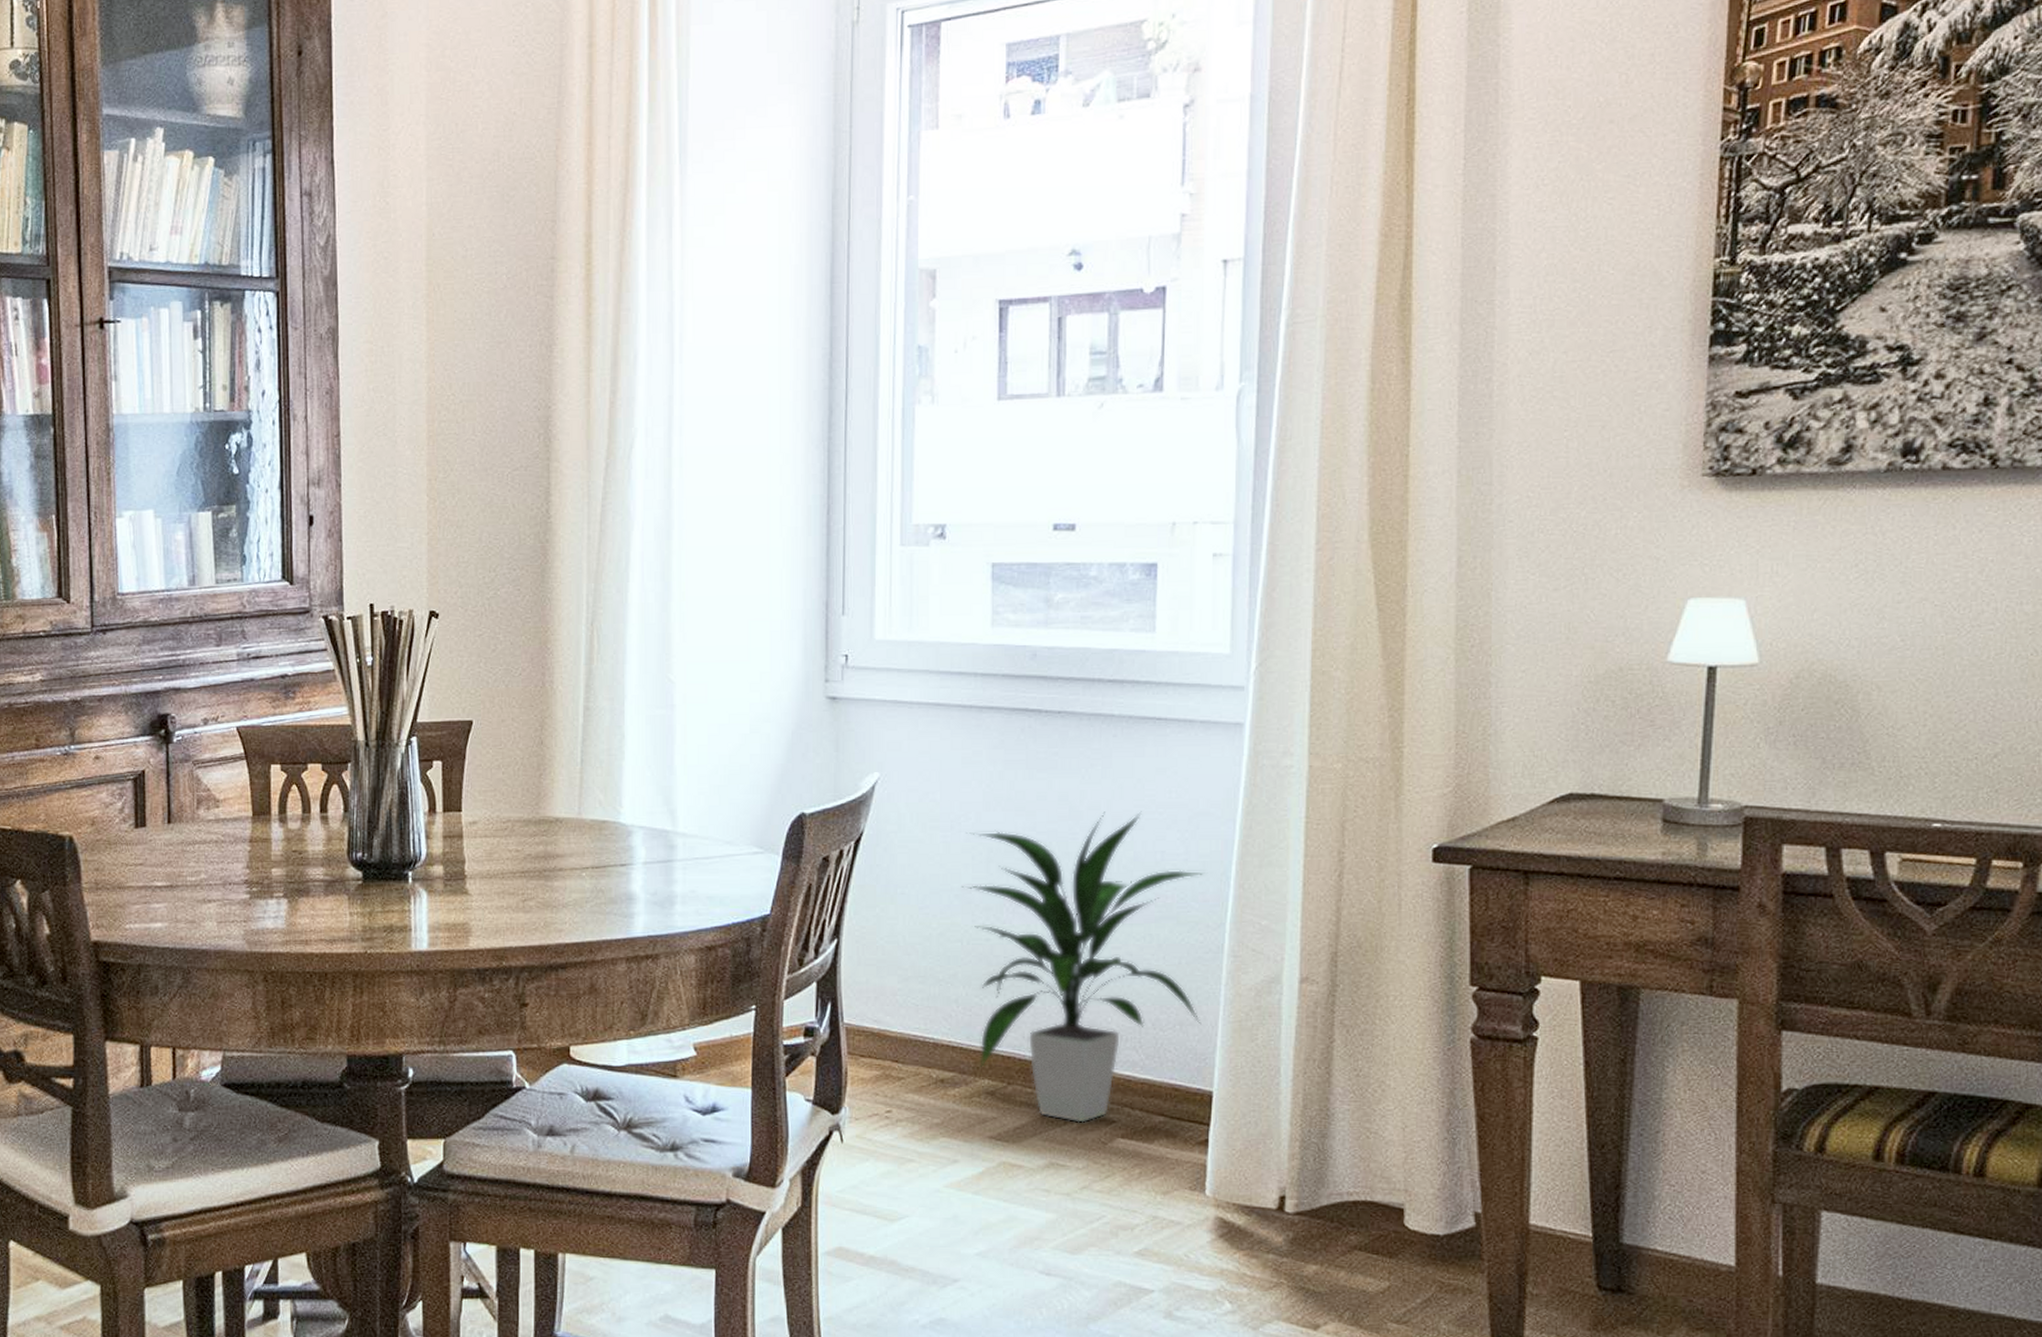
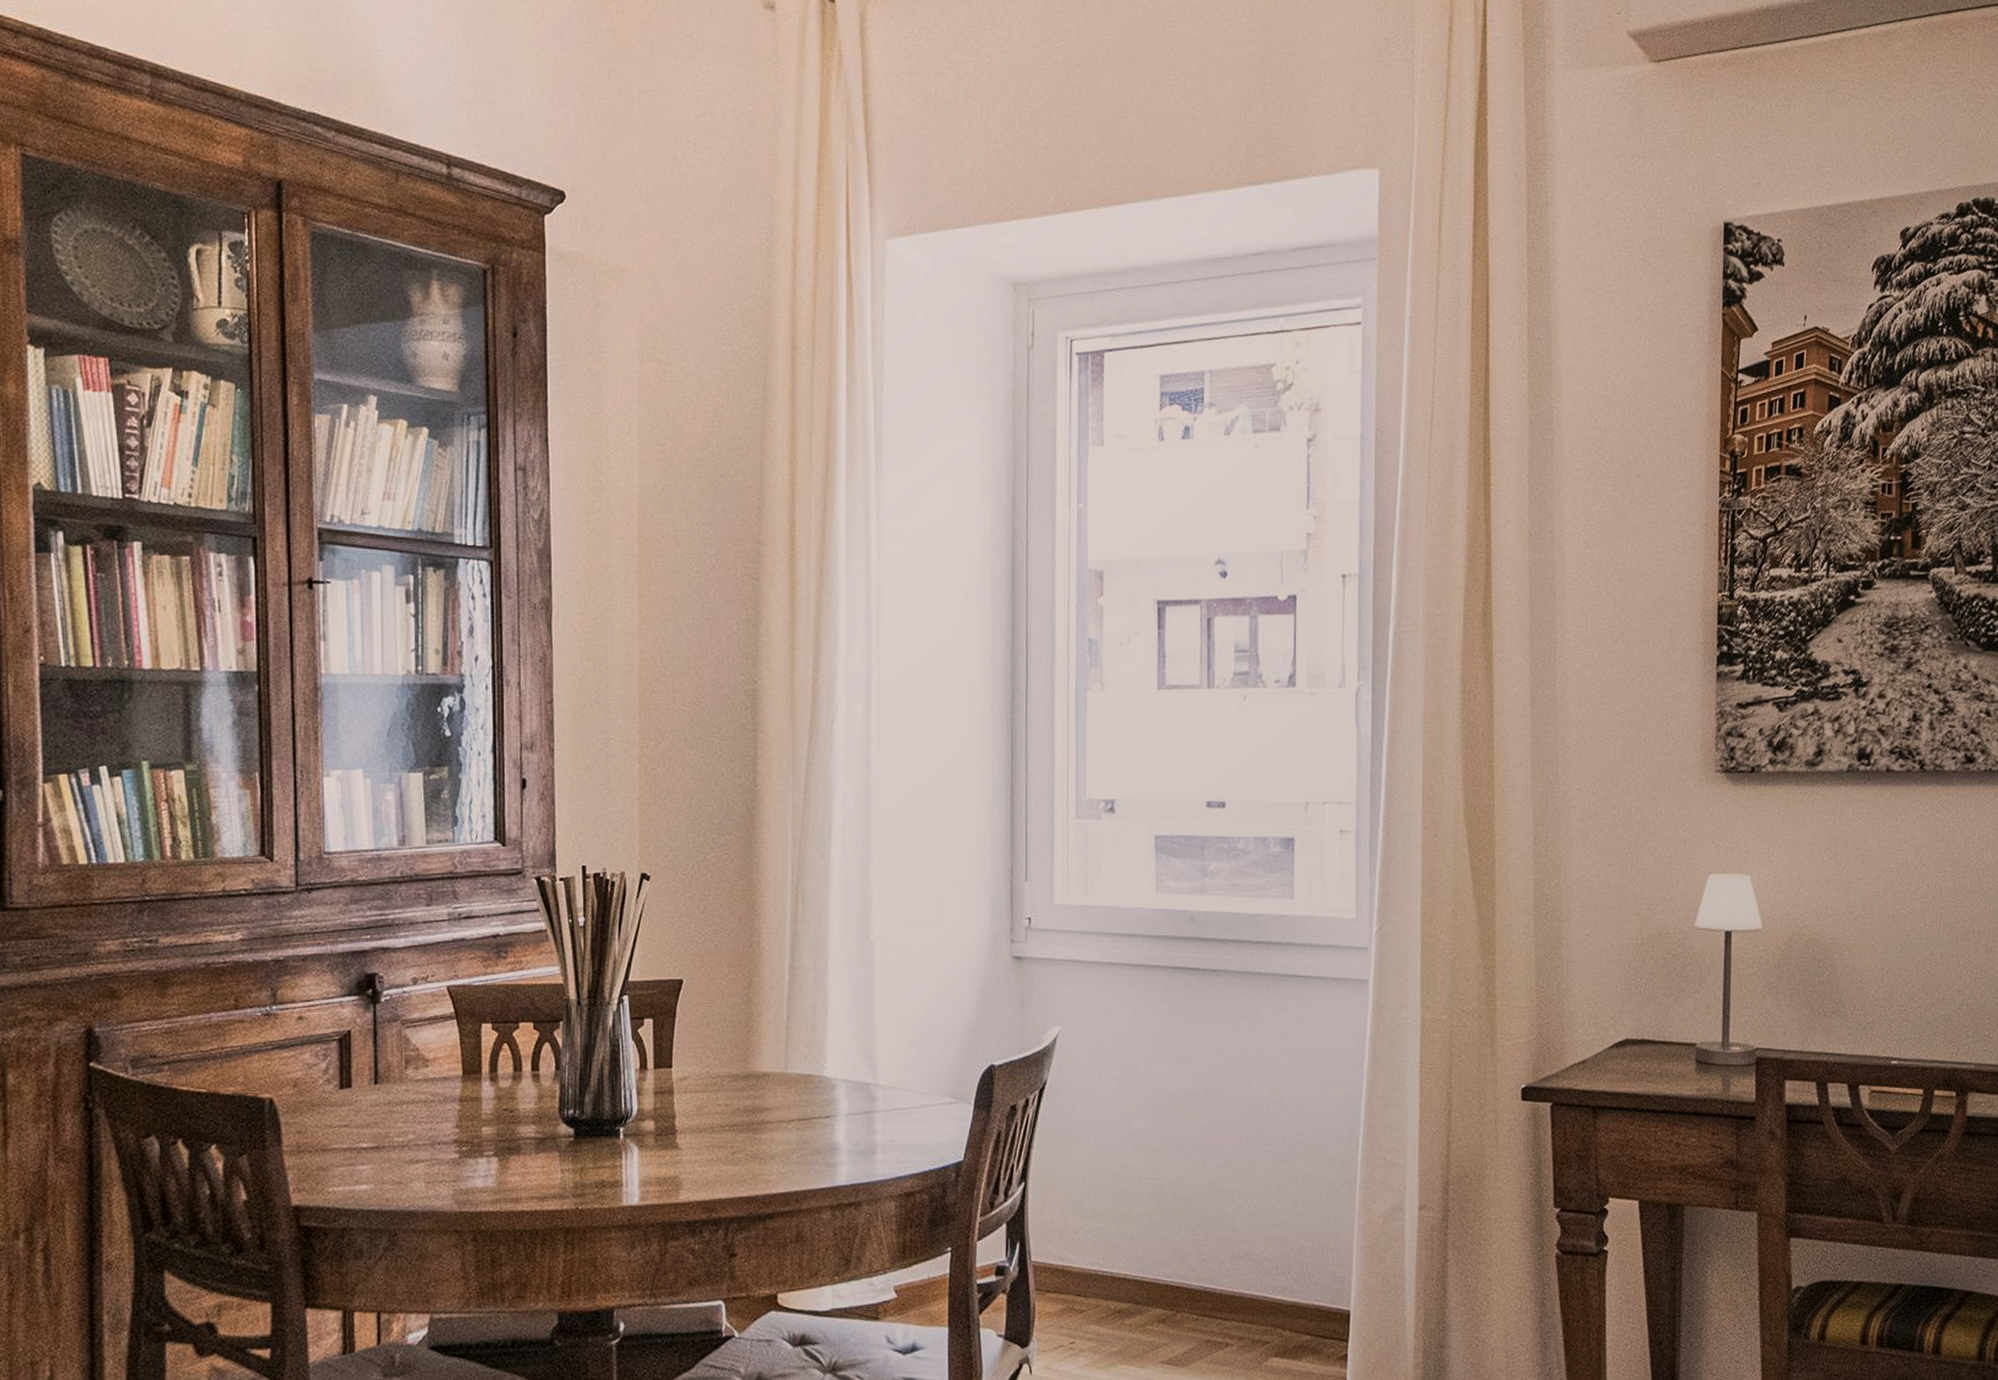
indoor plant: present [961,811,1204,1123] -> none [1133,1059,1339,1345]

